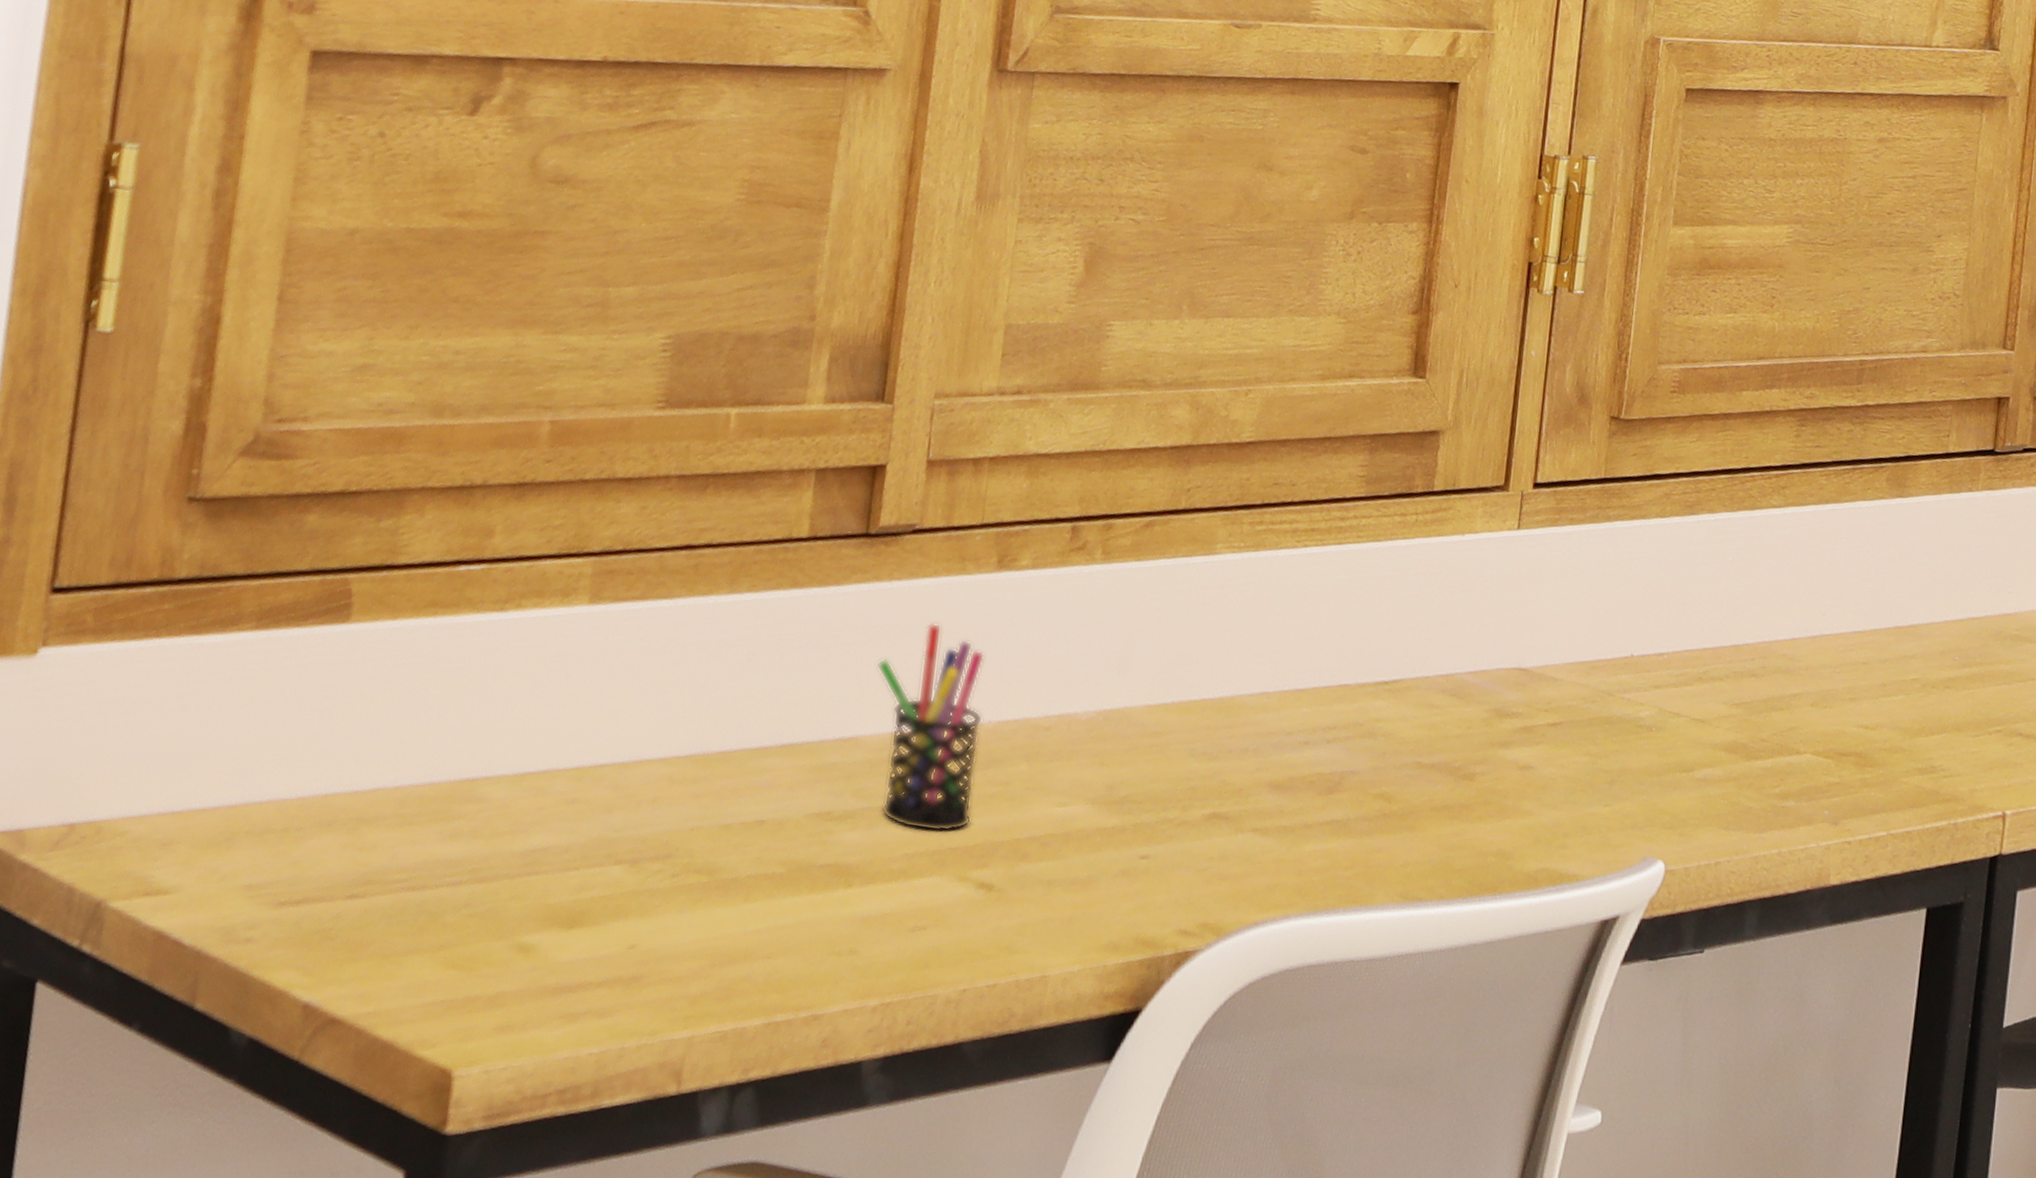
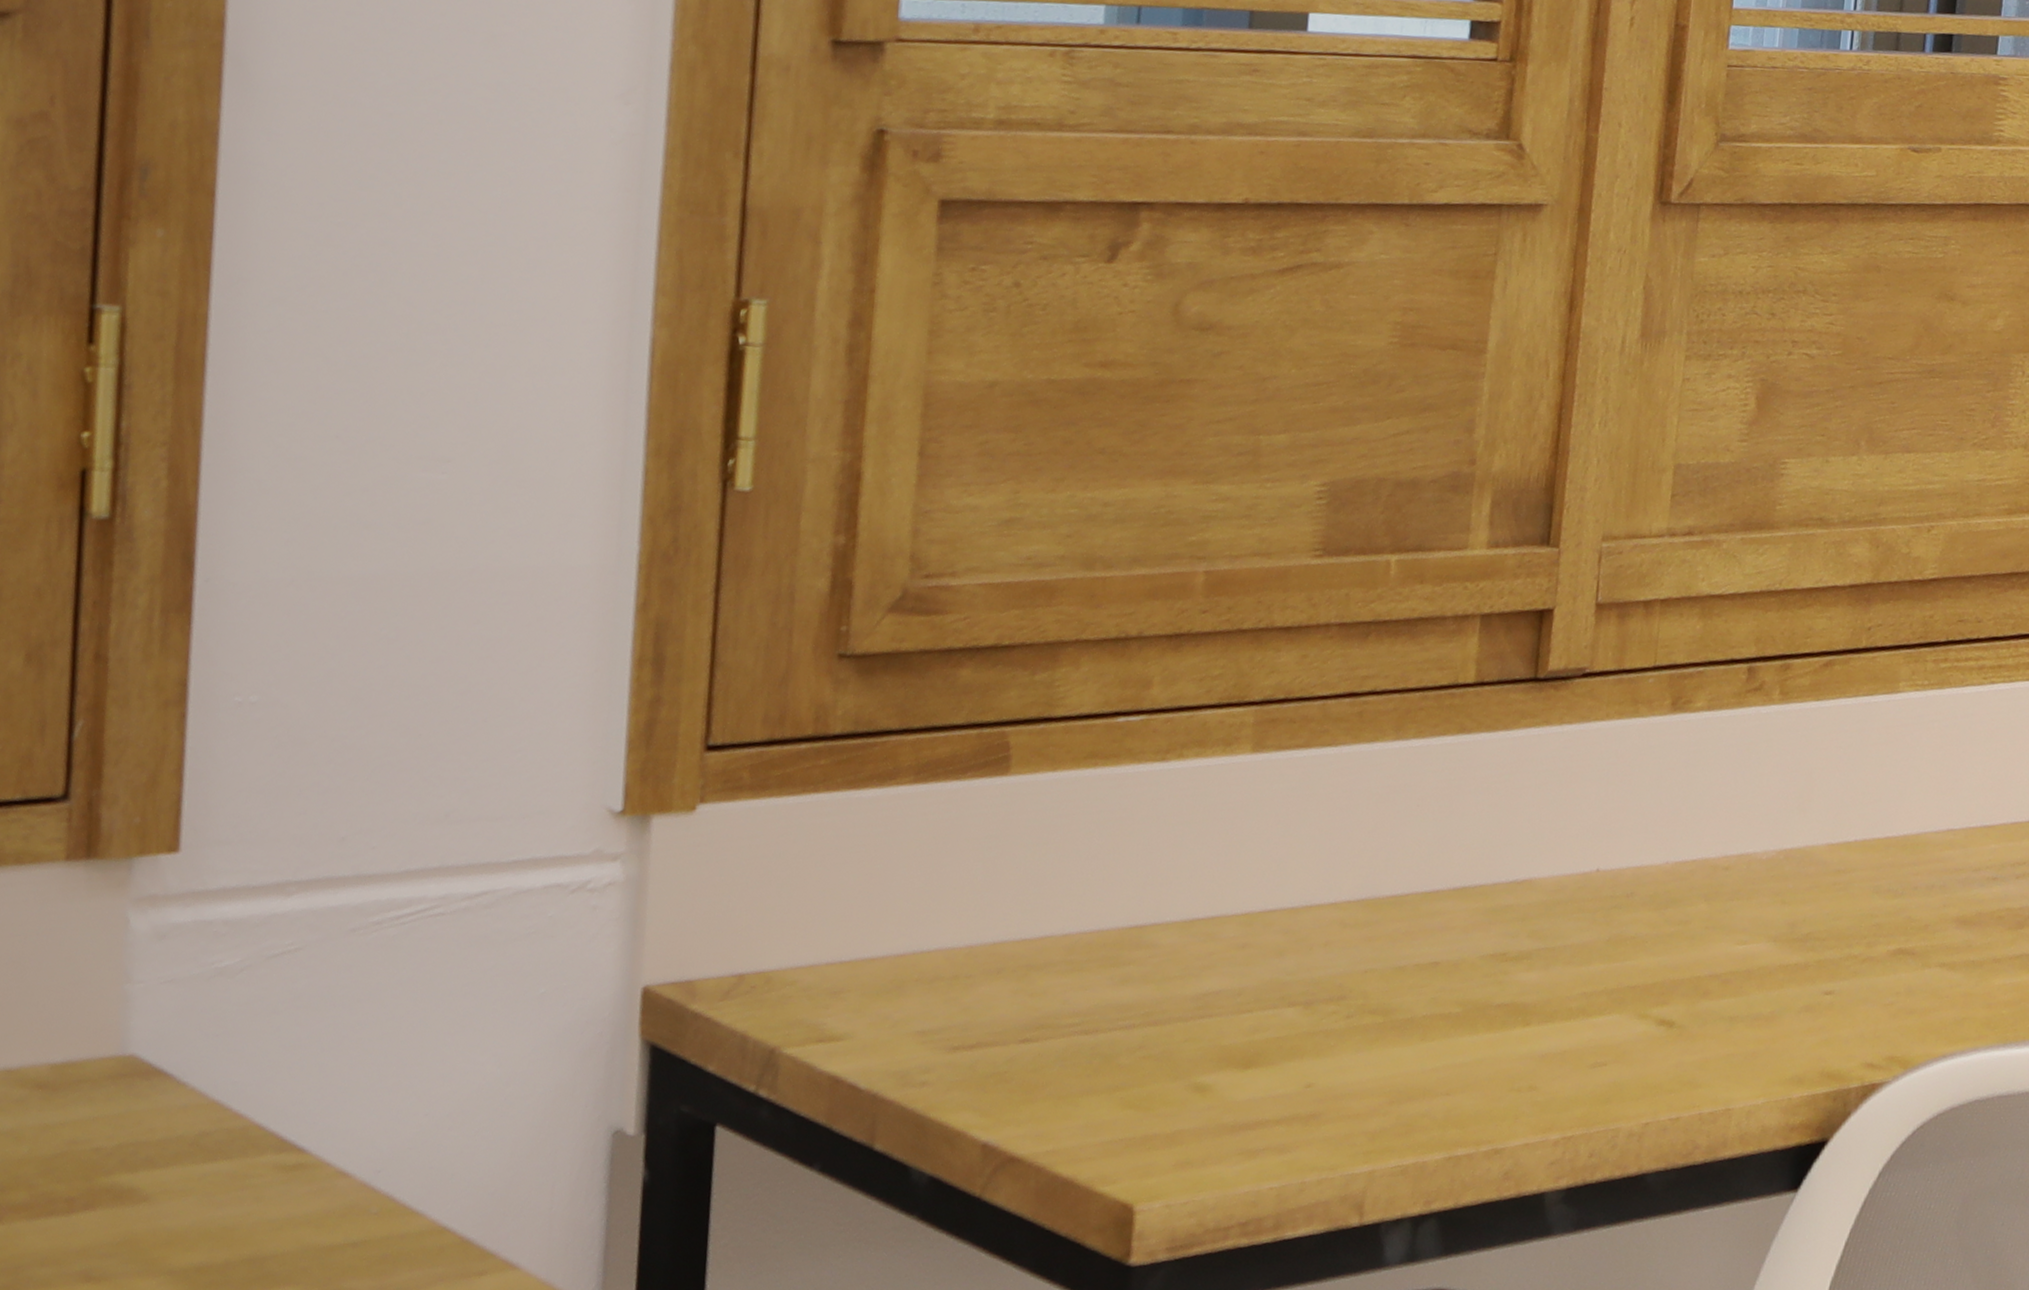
pen holder: present [876,622,985,833] -> none [1549,765,1661,972]

